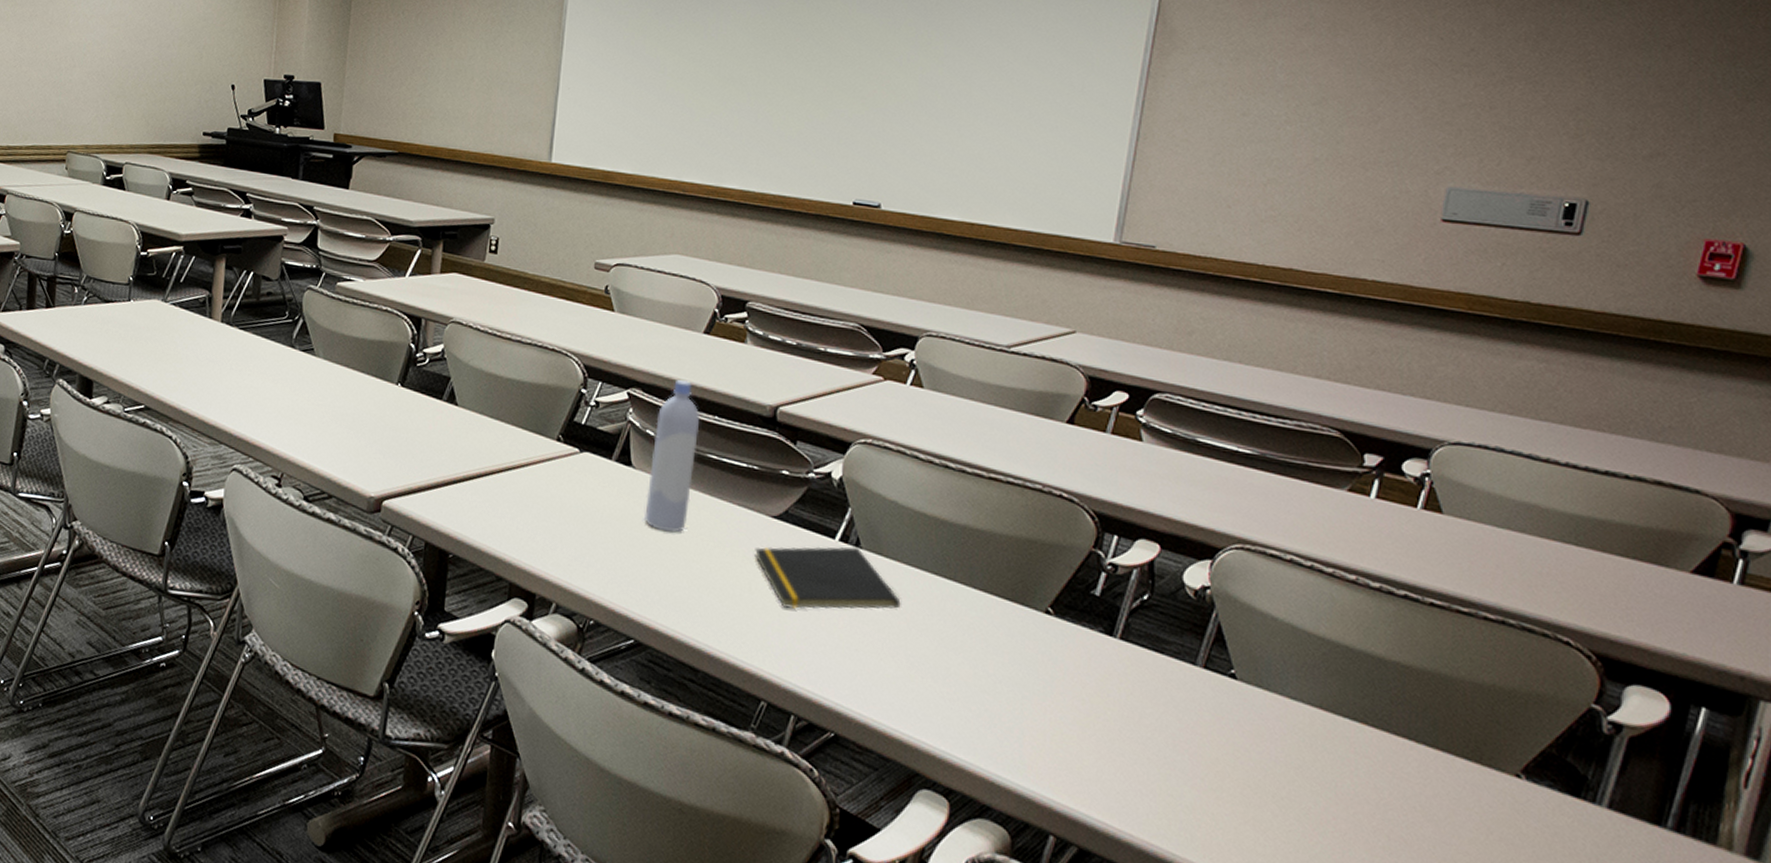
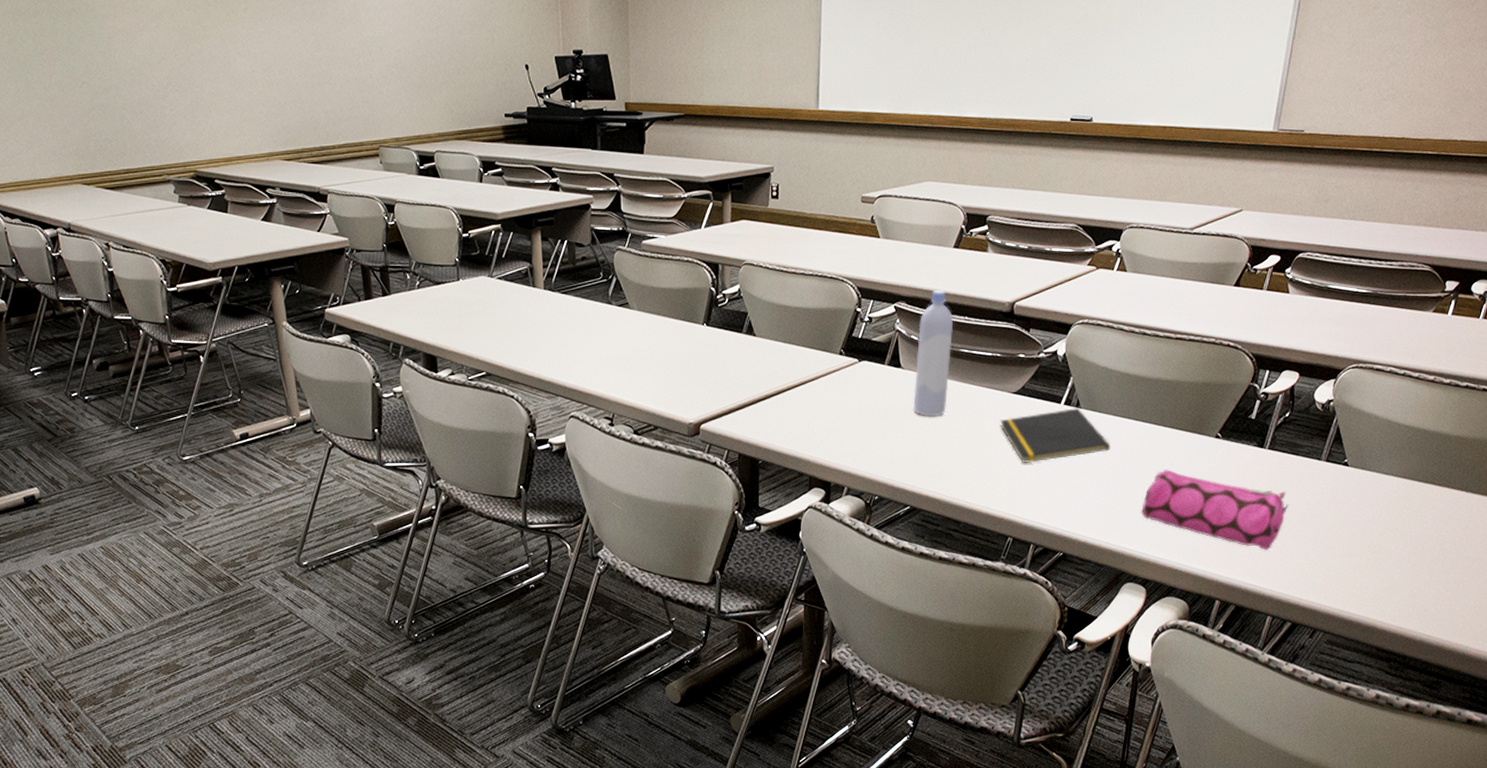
pencil case: none [943,644,1152,777] -> present [1141,469,1289,550]

